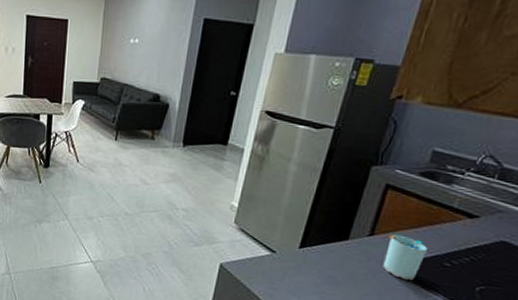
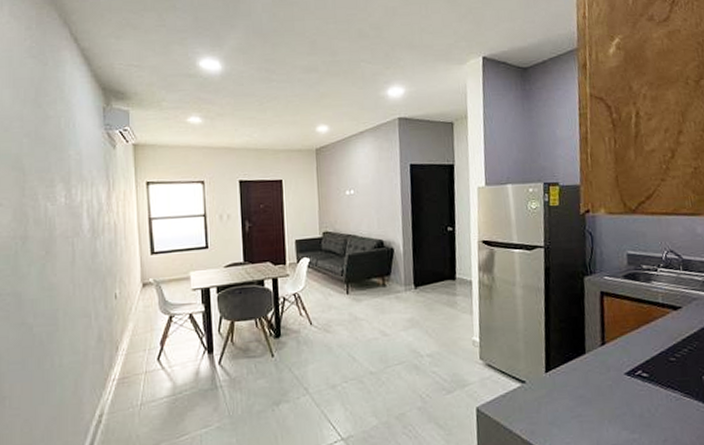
cup: present [382,234,427,280] -> none [618,338,653,383]

